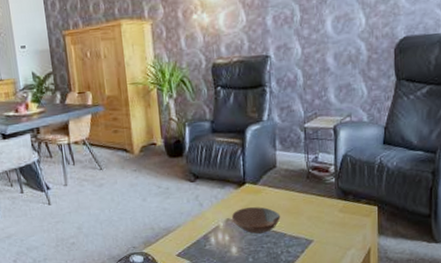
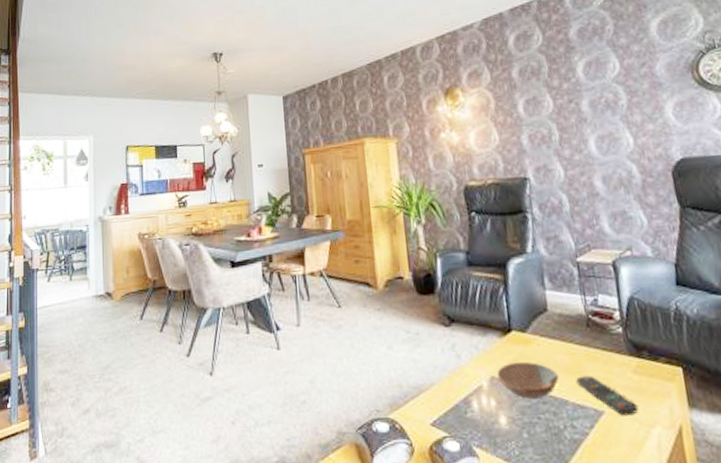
remote control: none [294,215,340,243] -> present [576,375,639,416]

